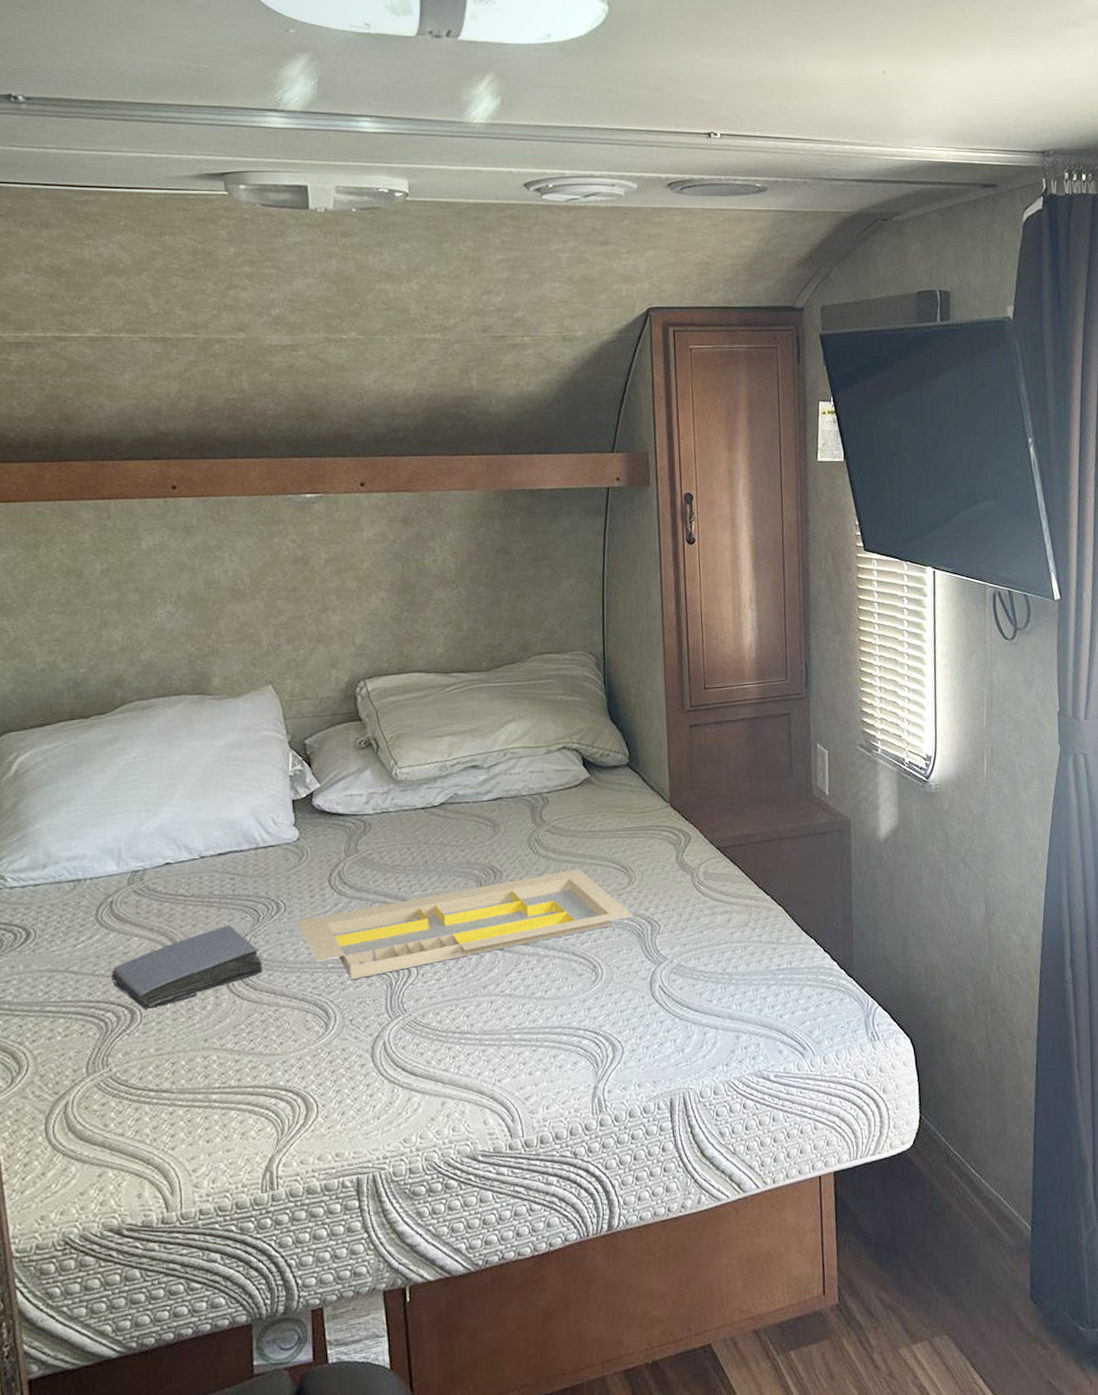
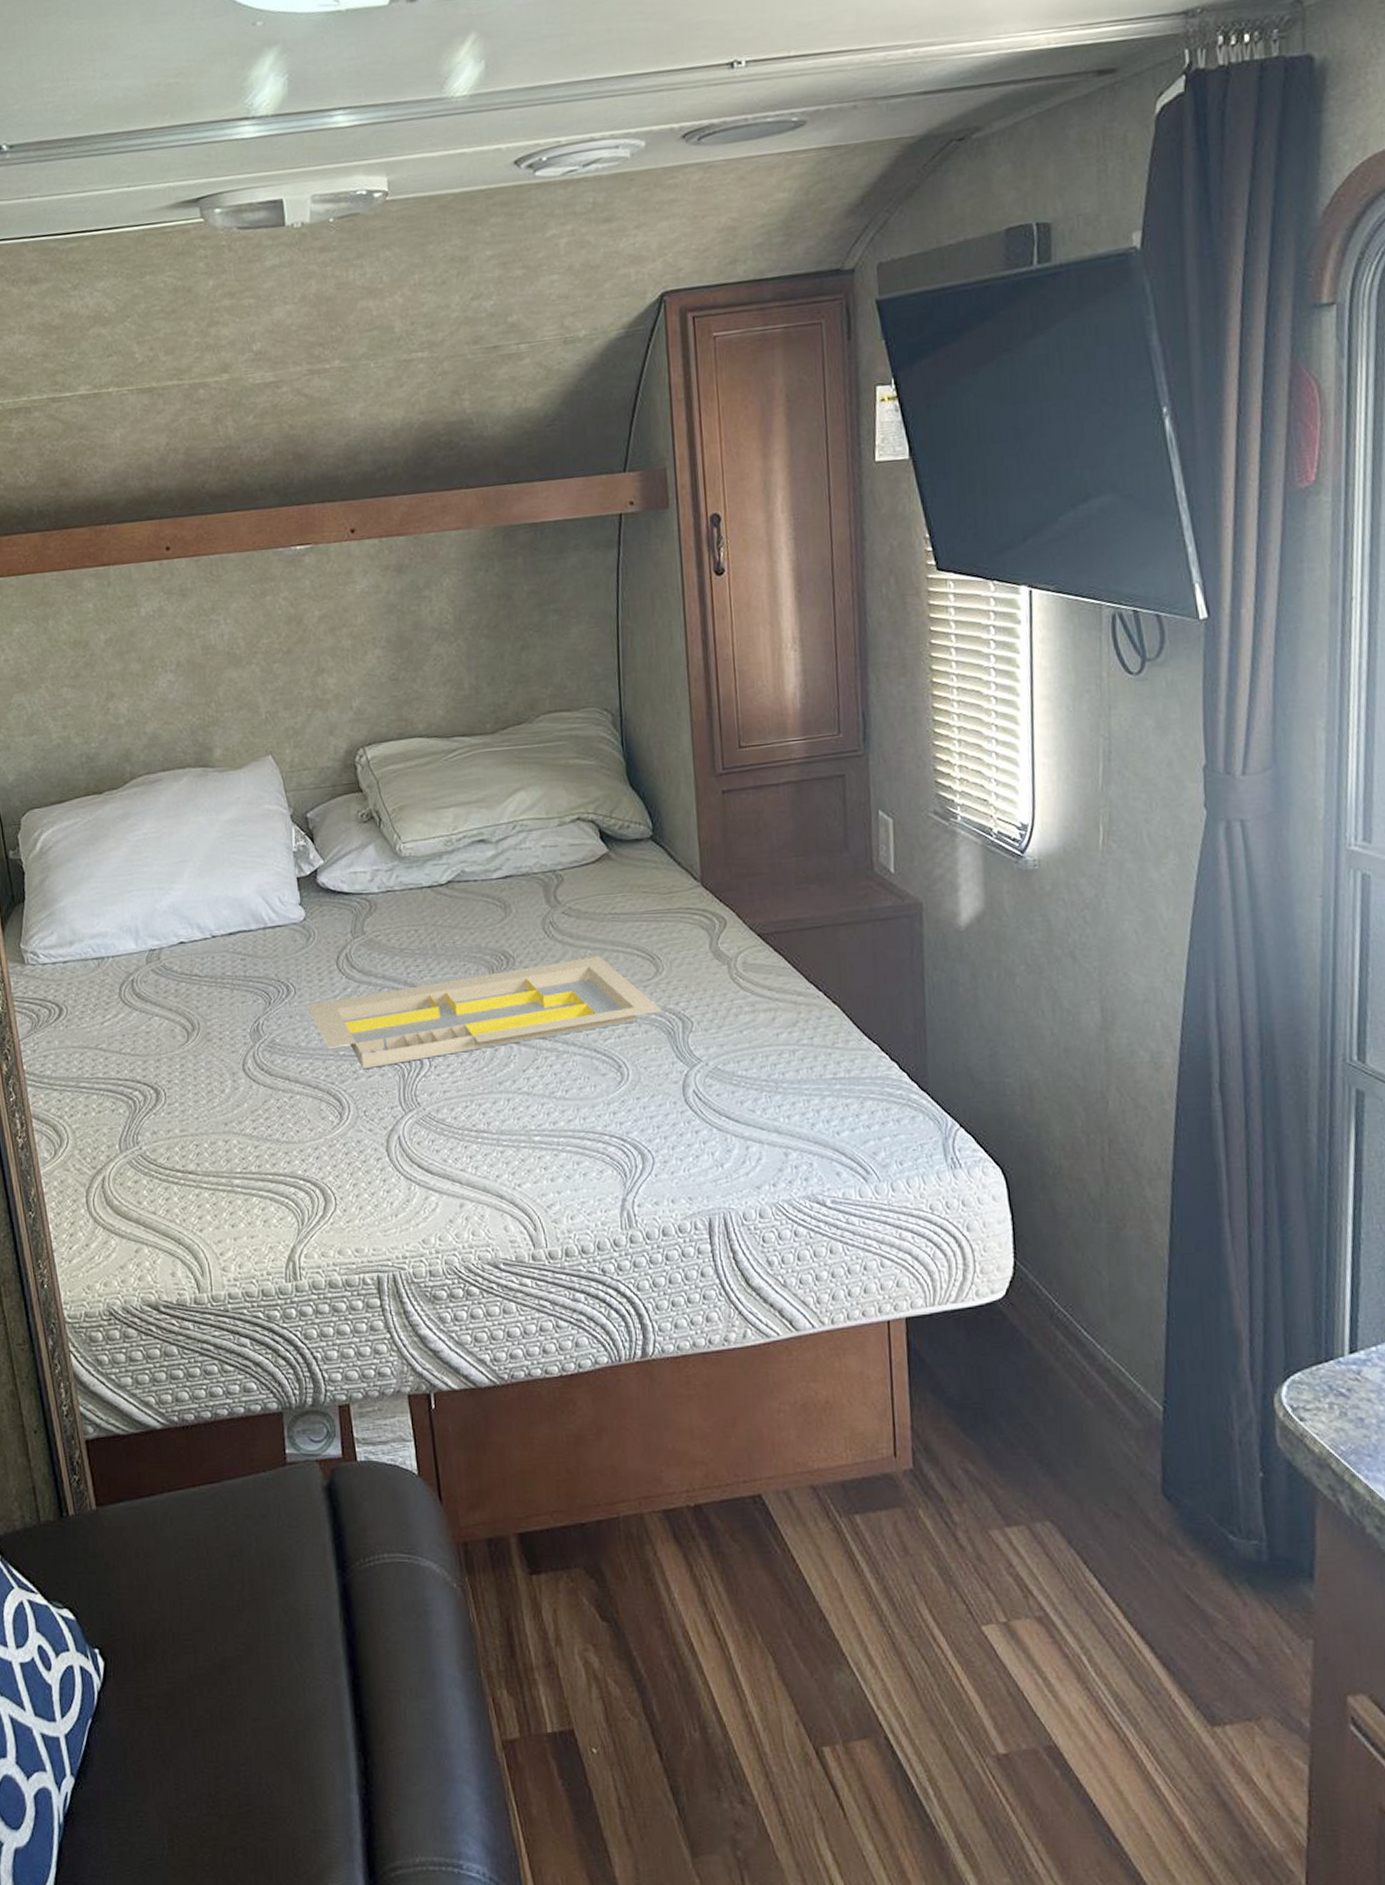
book: present [111,925,263,1009] -> none [136,1007,277,1089]

